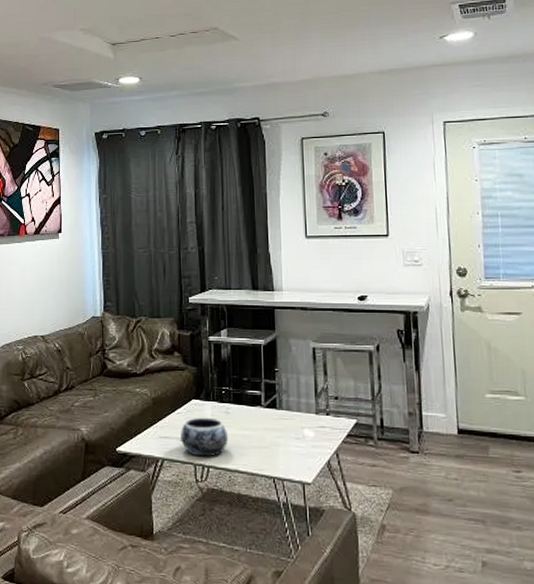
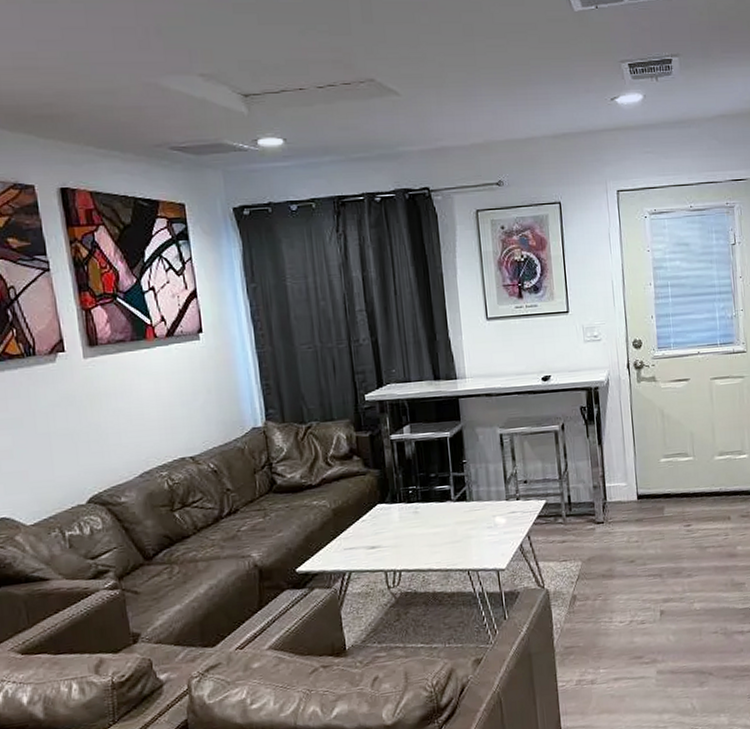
decorative bowl: present [181,417,229,457] -> none [367,520,419,563]

